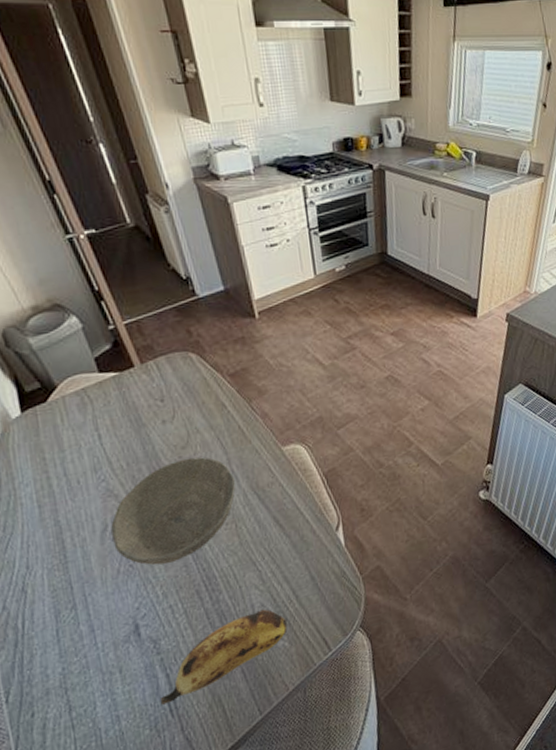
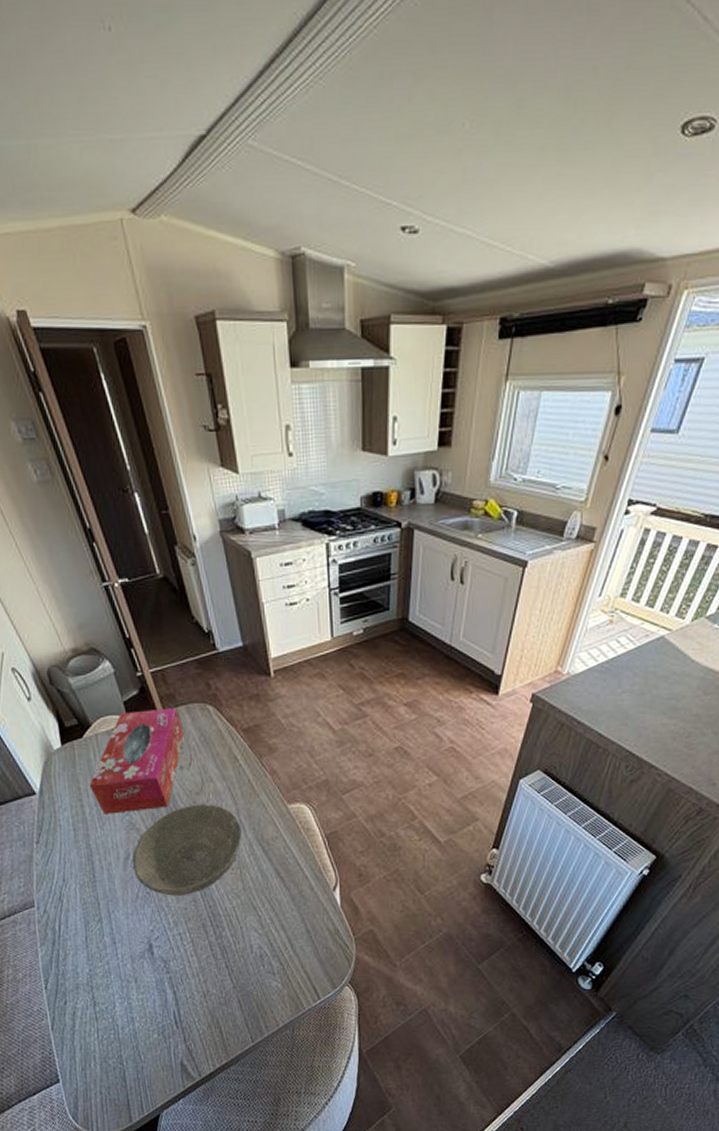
tissue box: none [56,359,165,484] -> present [89,707,184,814]
banana: present [159,609,287,705] -> none [167,951,281,1016]

